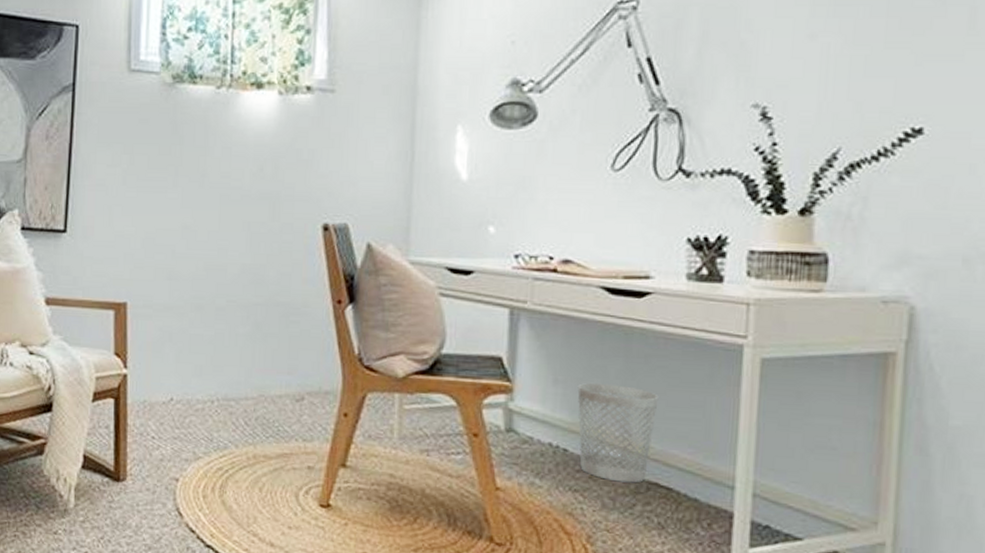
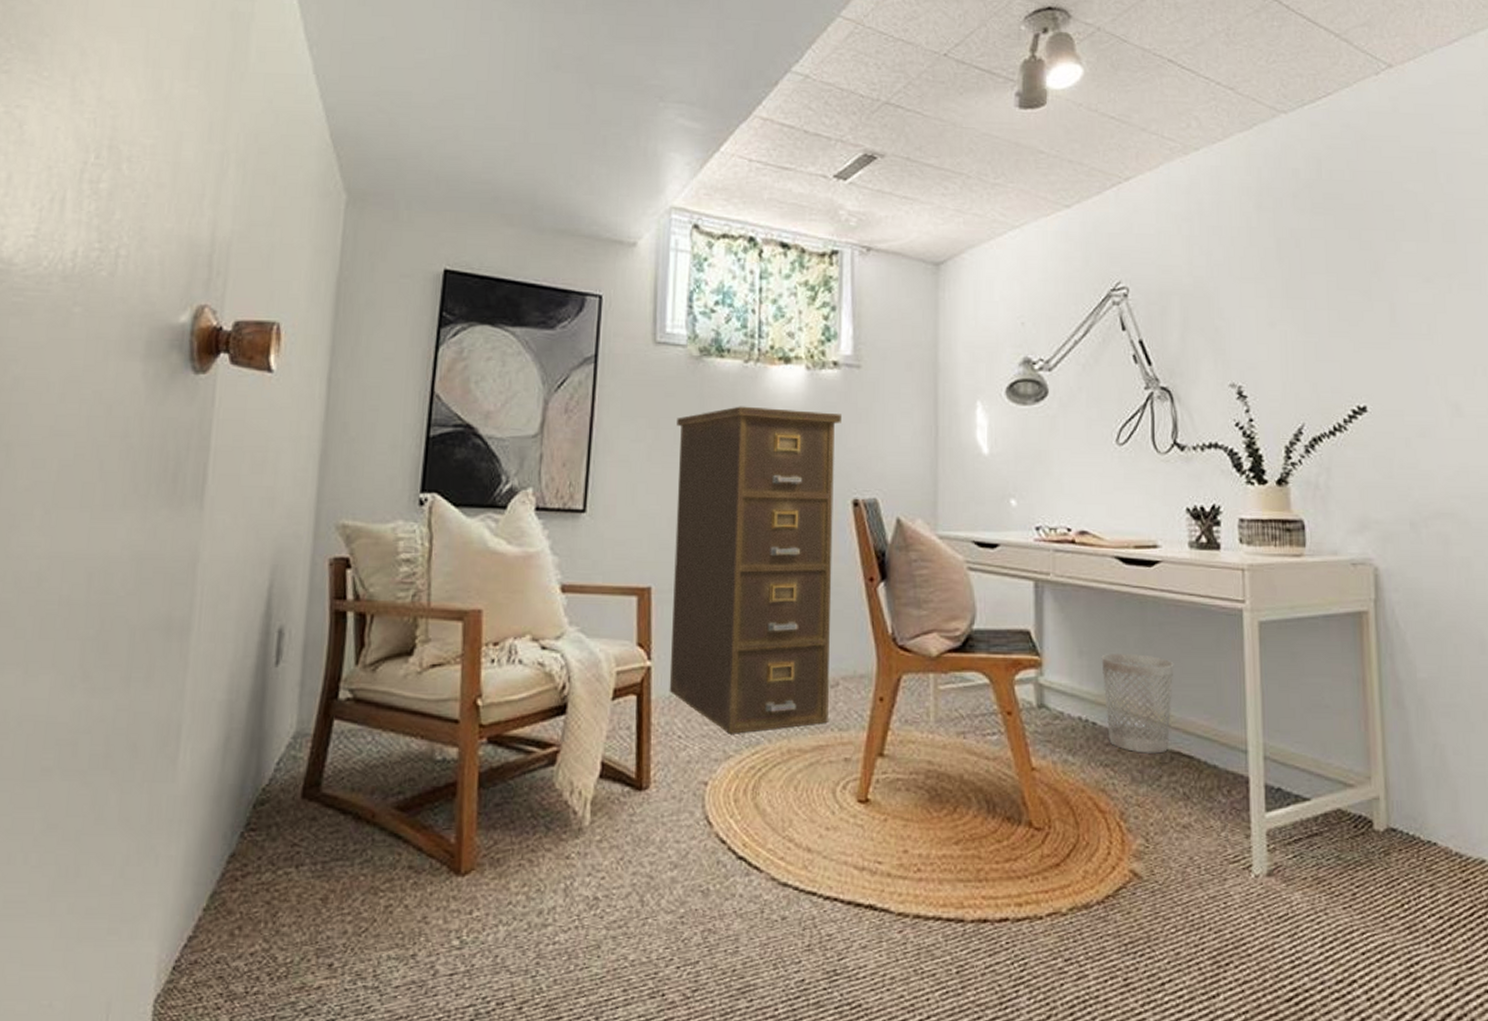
filing cabinet: none [143,132,314,438] -> present [669,406,841,734]

